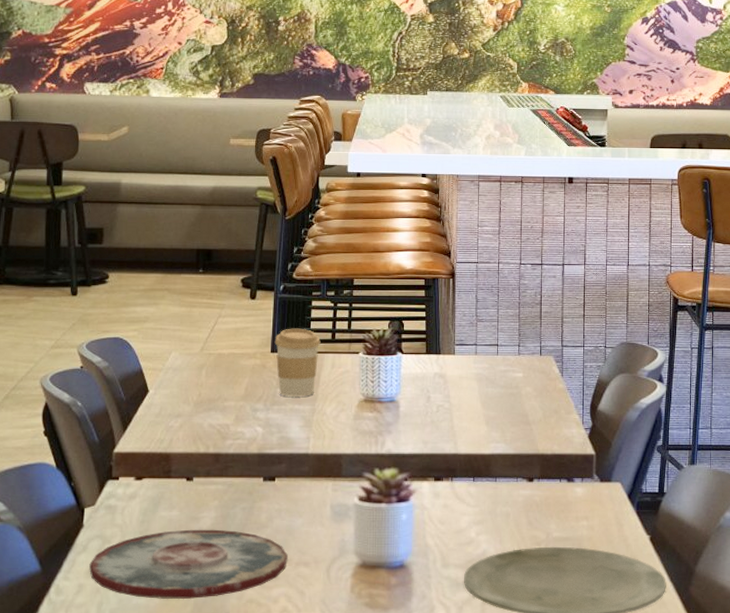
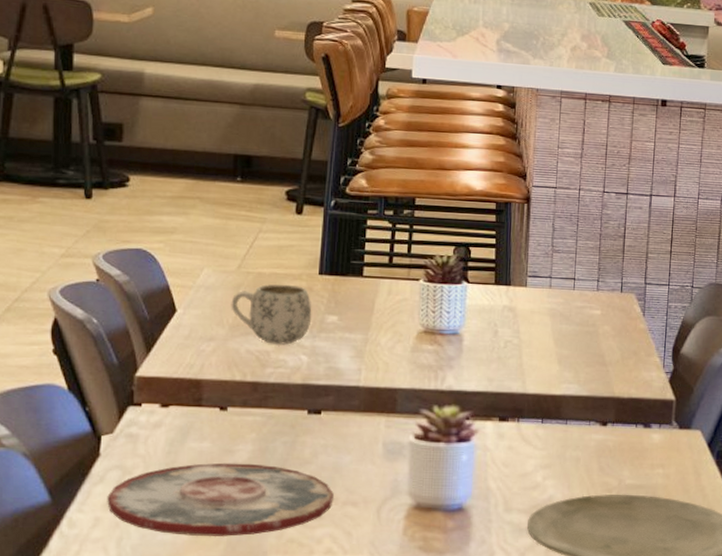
mug: none [195,363,266,418] -> present [231,284,312,345]
coffee cup: present [274,328,321,398] -> none [323,248,376,325]

